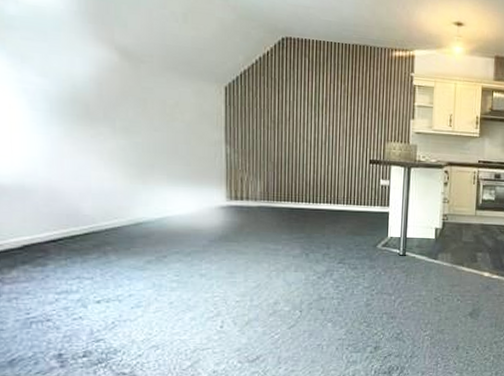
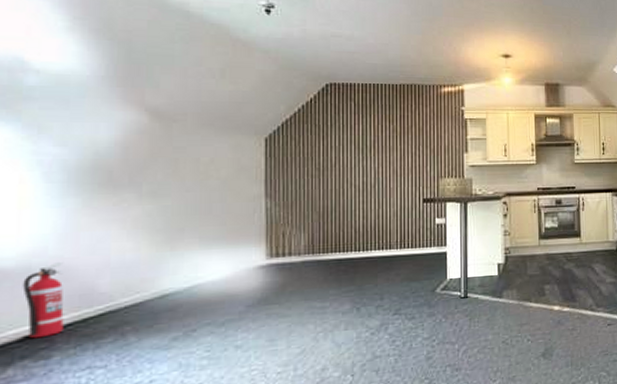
fire extinguisher: none [19,184,55,248] -> present [22,262,64,339]

